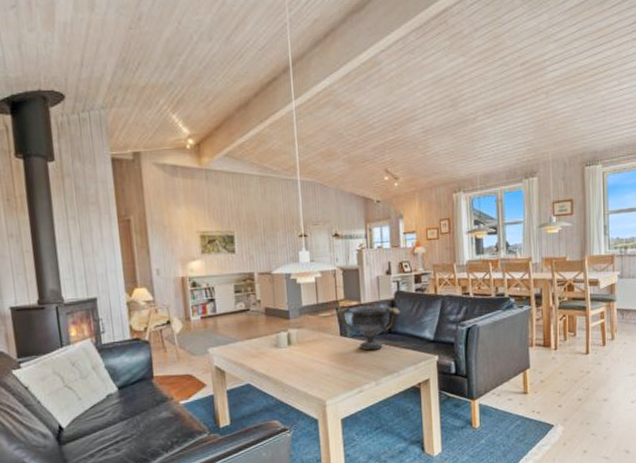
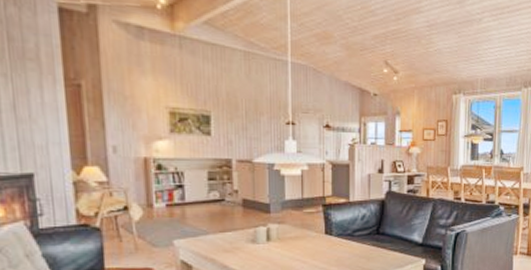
decorative bowl: present [336,303,400,351] -> none [322,202,390,251]

